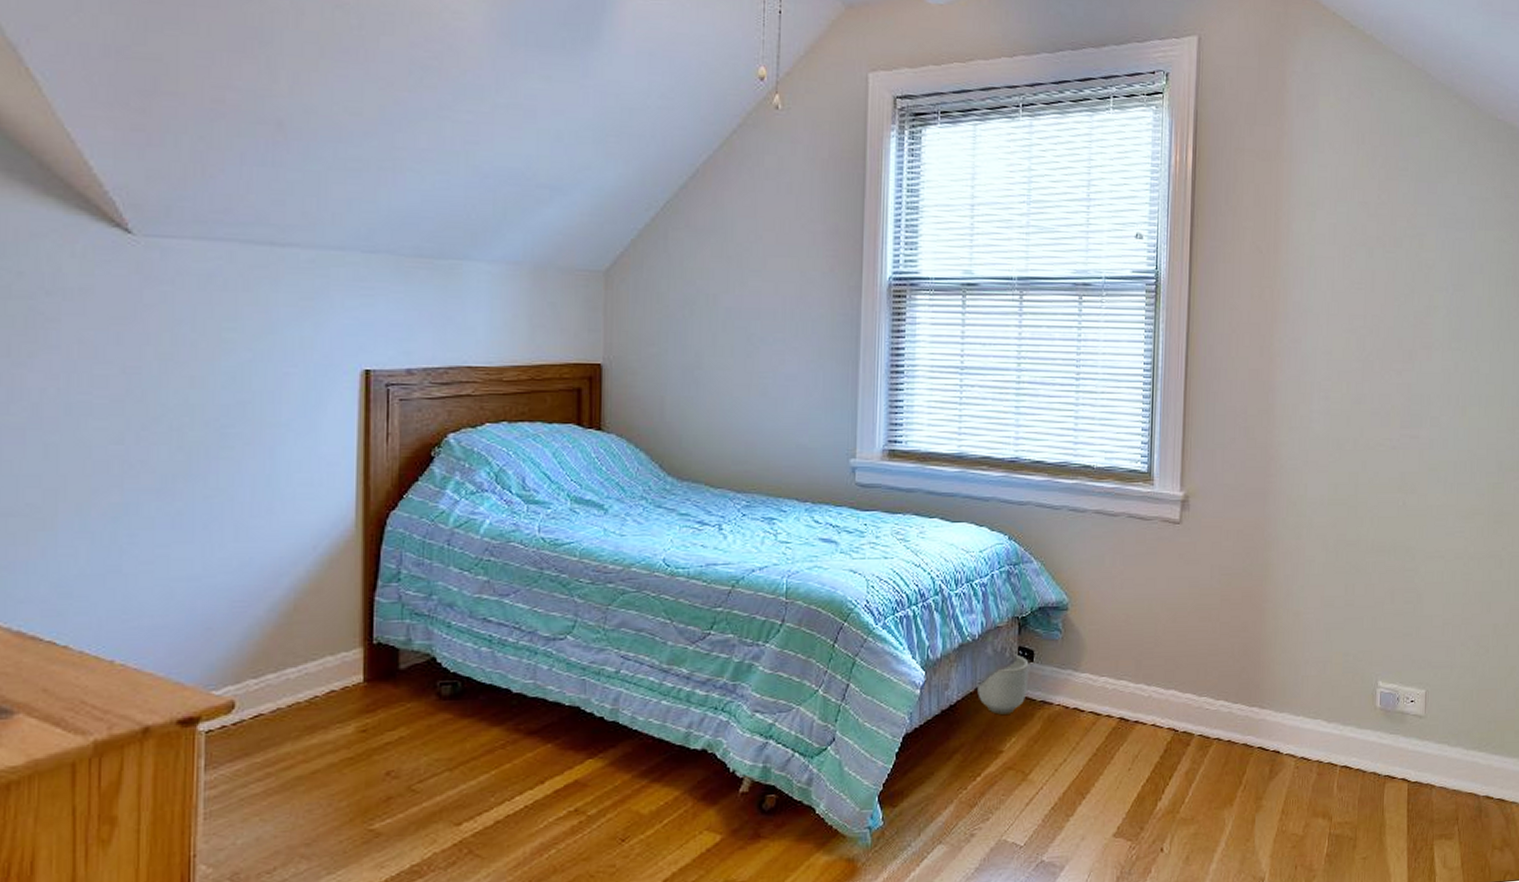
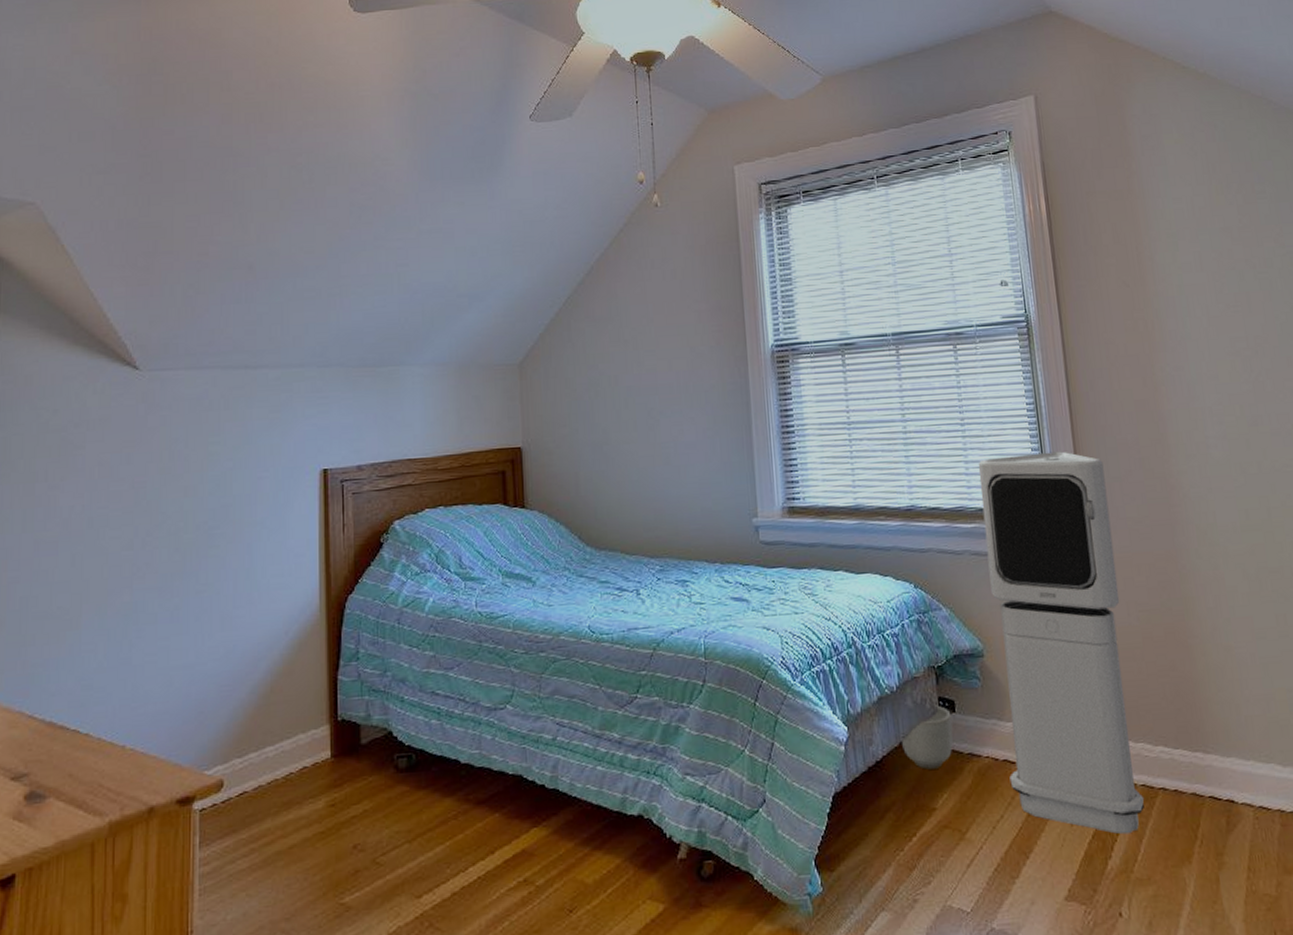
air purifier: none [1077,414,1209,779] -> present [978,451,1144,835]

